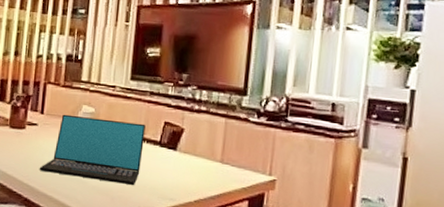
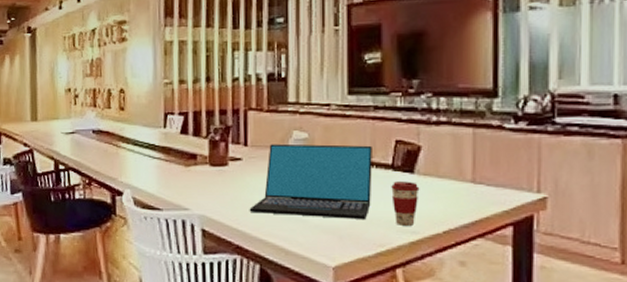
coffee cup: none [156,156,180,194] -> present [391,182,420,227]

